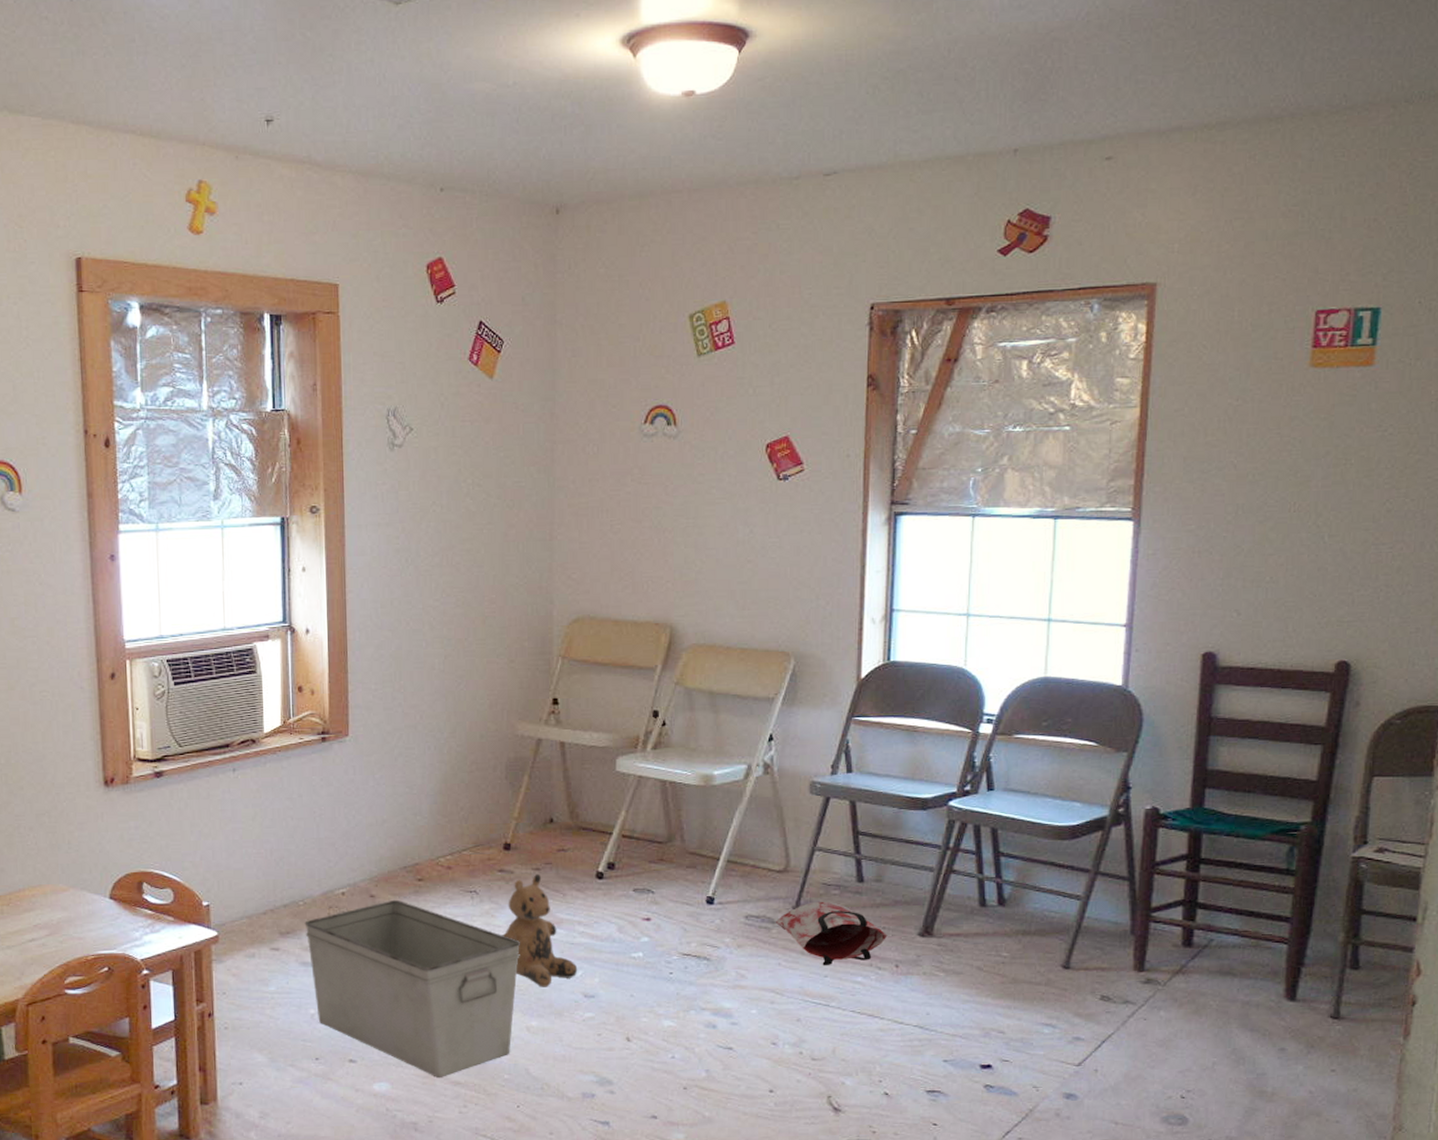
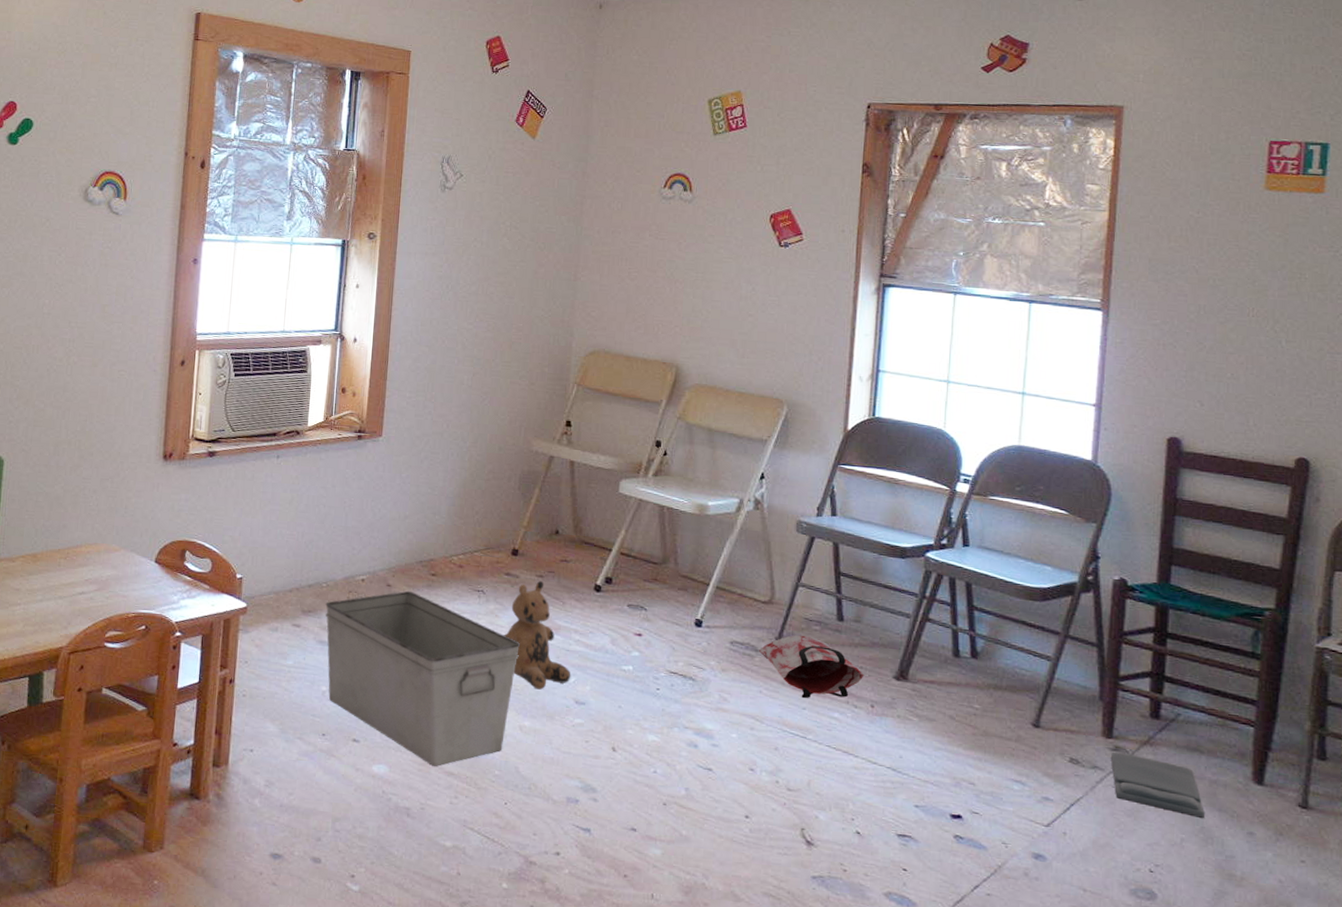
cushion: none [1143,984,1236,1040] -> present [1111,751,1204,818]

